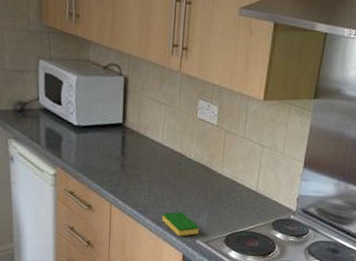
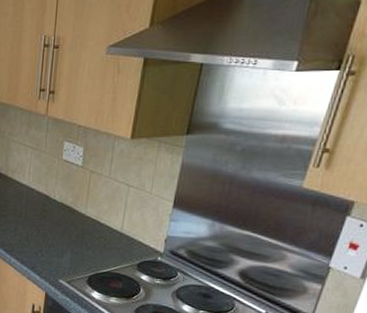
dish sponge: present [161,211,199,236] -> none [26,251,62,275]

